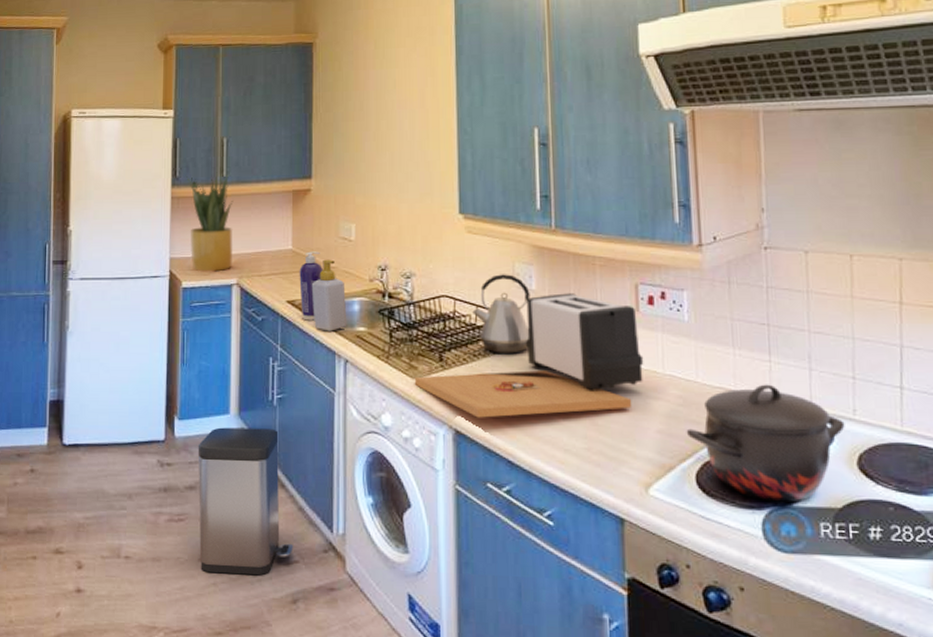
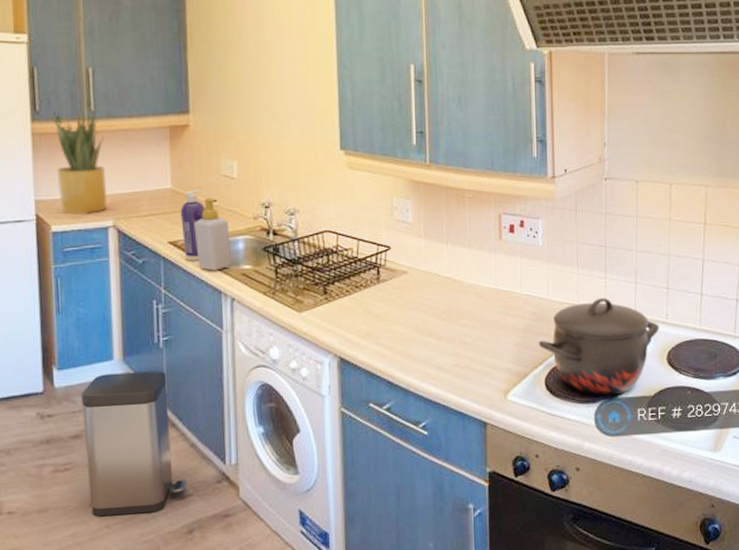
platter: present [414,370,632,418] -> none [300,297,495,345]
kettle: present [472,274,530,353] -> none [354,208,407,284]
toaster: present [526,293,644,391] -> none [403,224,505,314]

